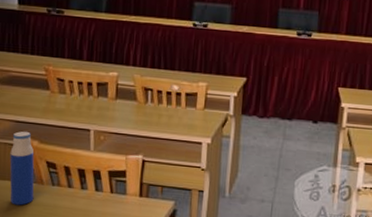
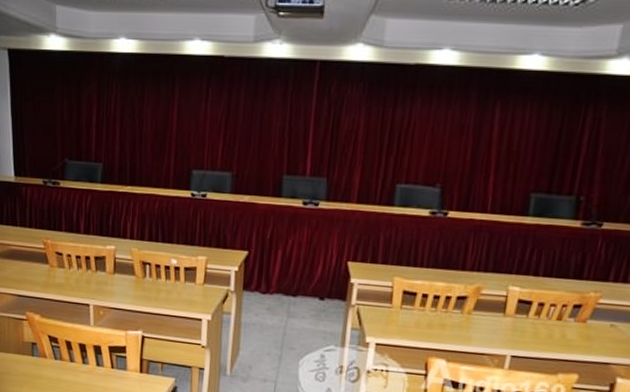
water bottle: present [9,131,35,206] -> none [13,305,38,378]

